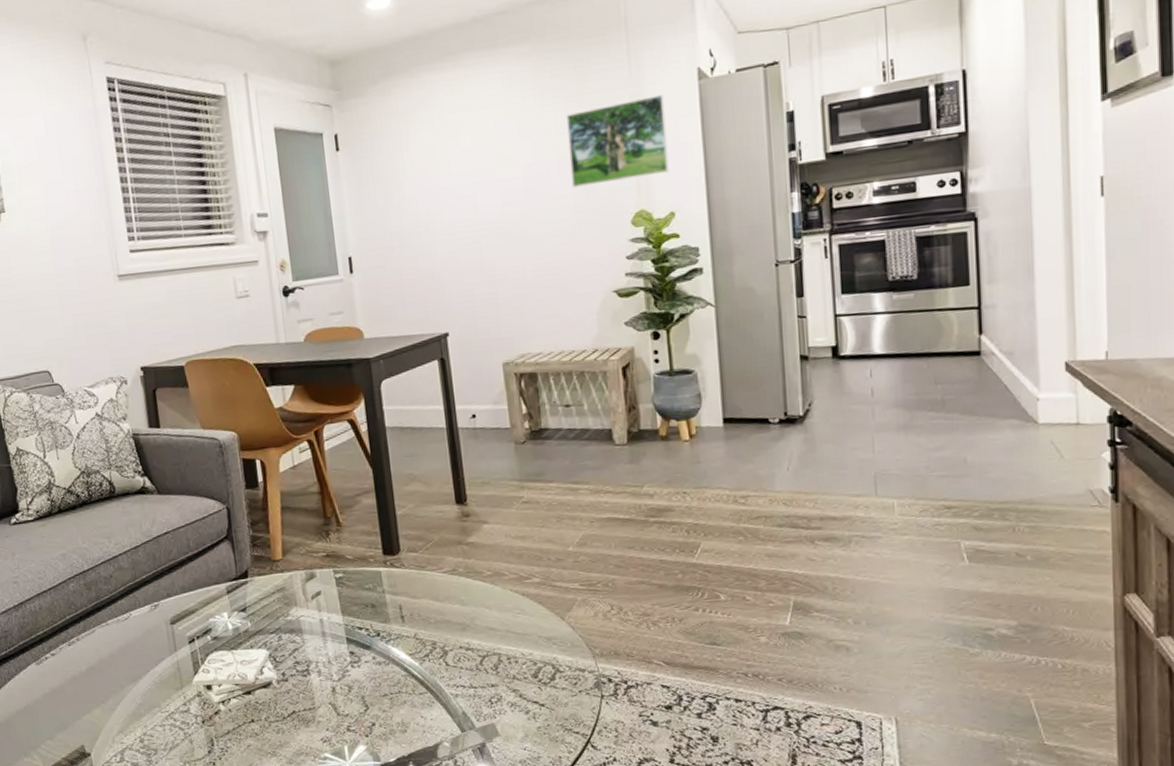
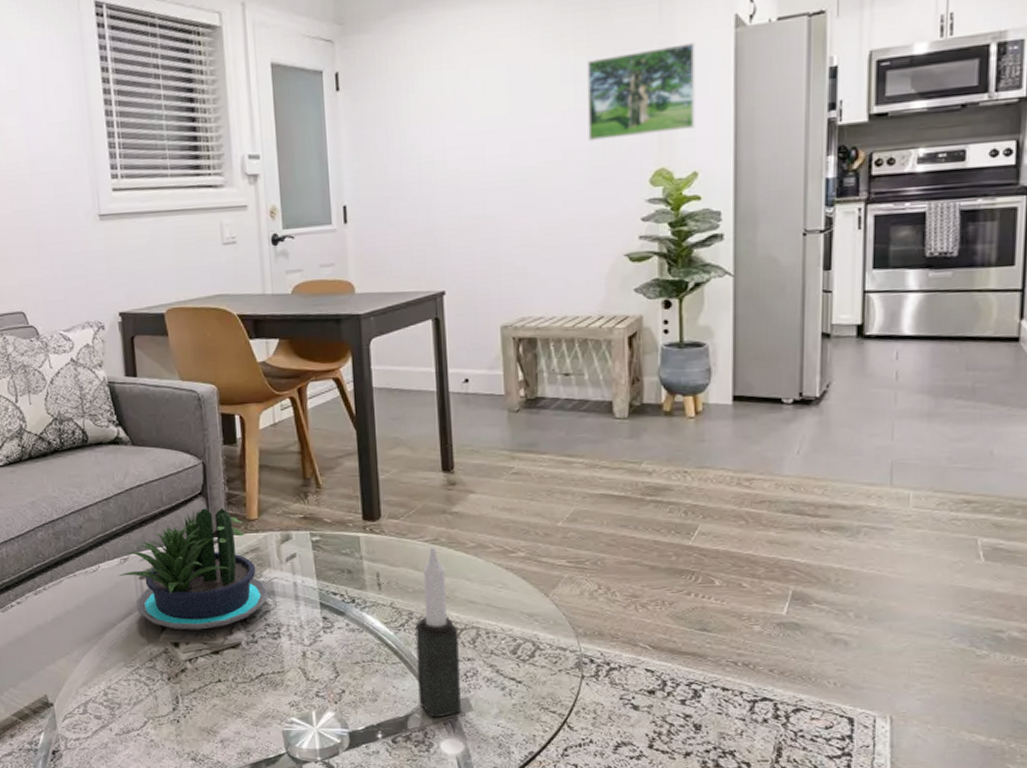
potted plant: none [149,550,297,672] -> present [118,507,269,630]
candle: none [439,577,488,746] -> present [415,547,461,718]

